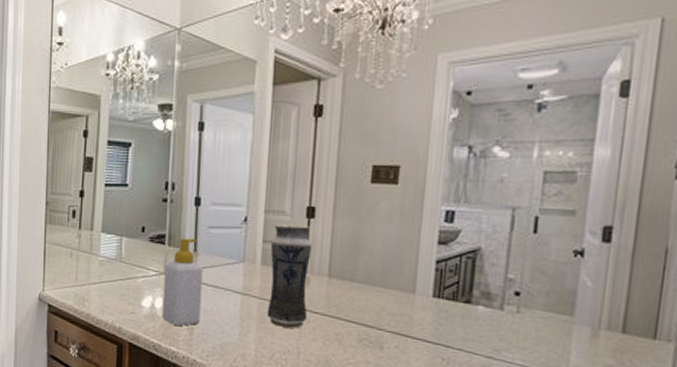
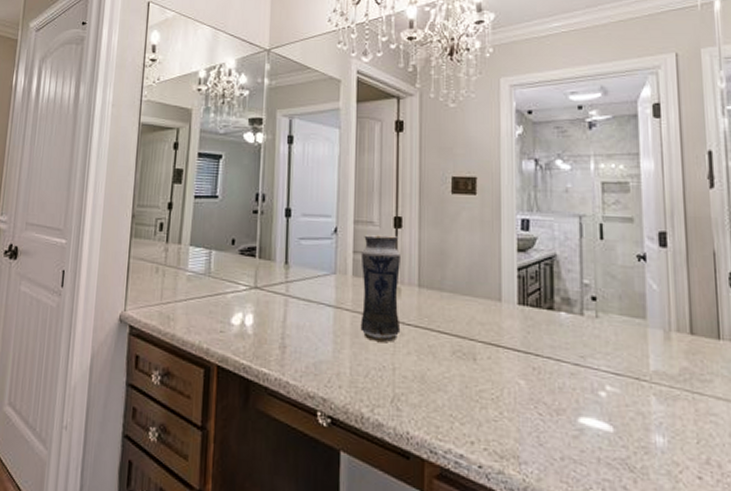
soap bottle: present [162,238,203,326] -> none [252,250,295,344]

